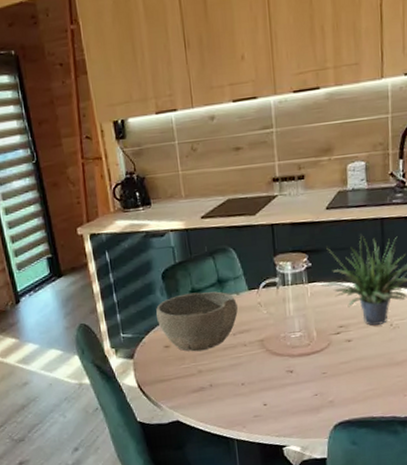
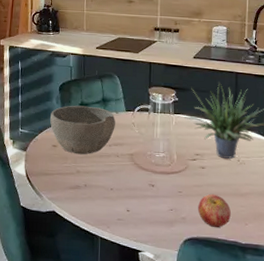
apple: none [347,368,386,406] -> present [198,193,231,228]

